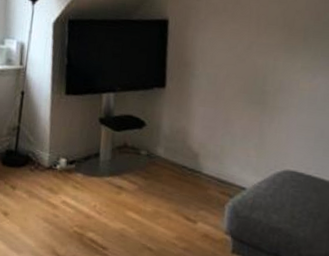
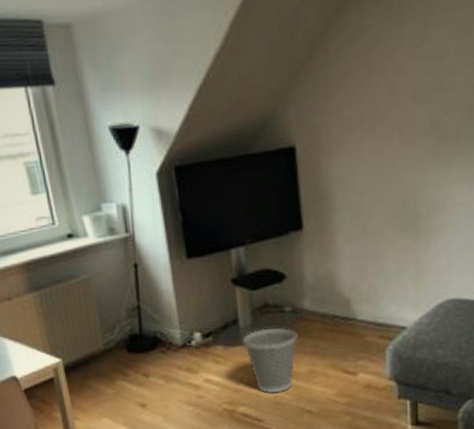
wastebasket: none [100,165,148,227] -> present [242,327,297,394]

